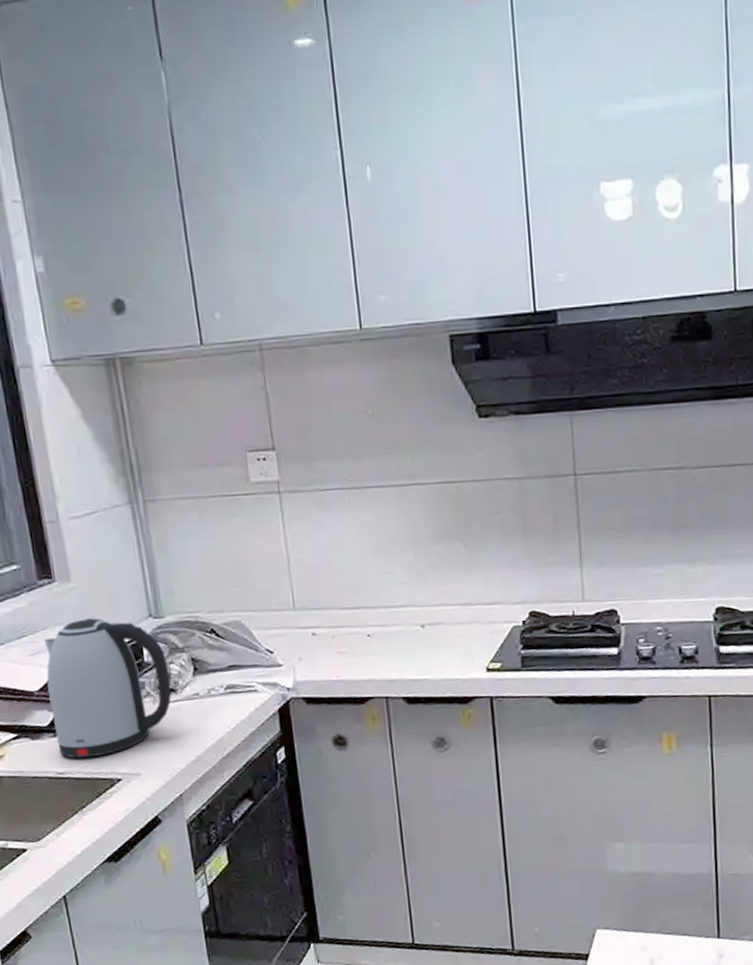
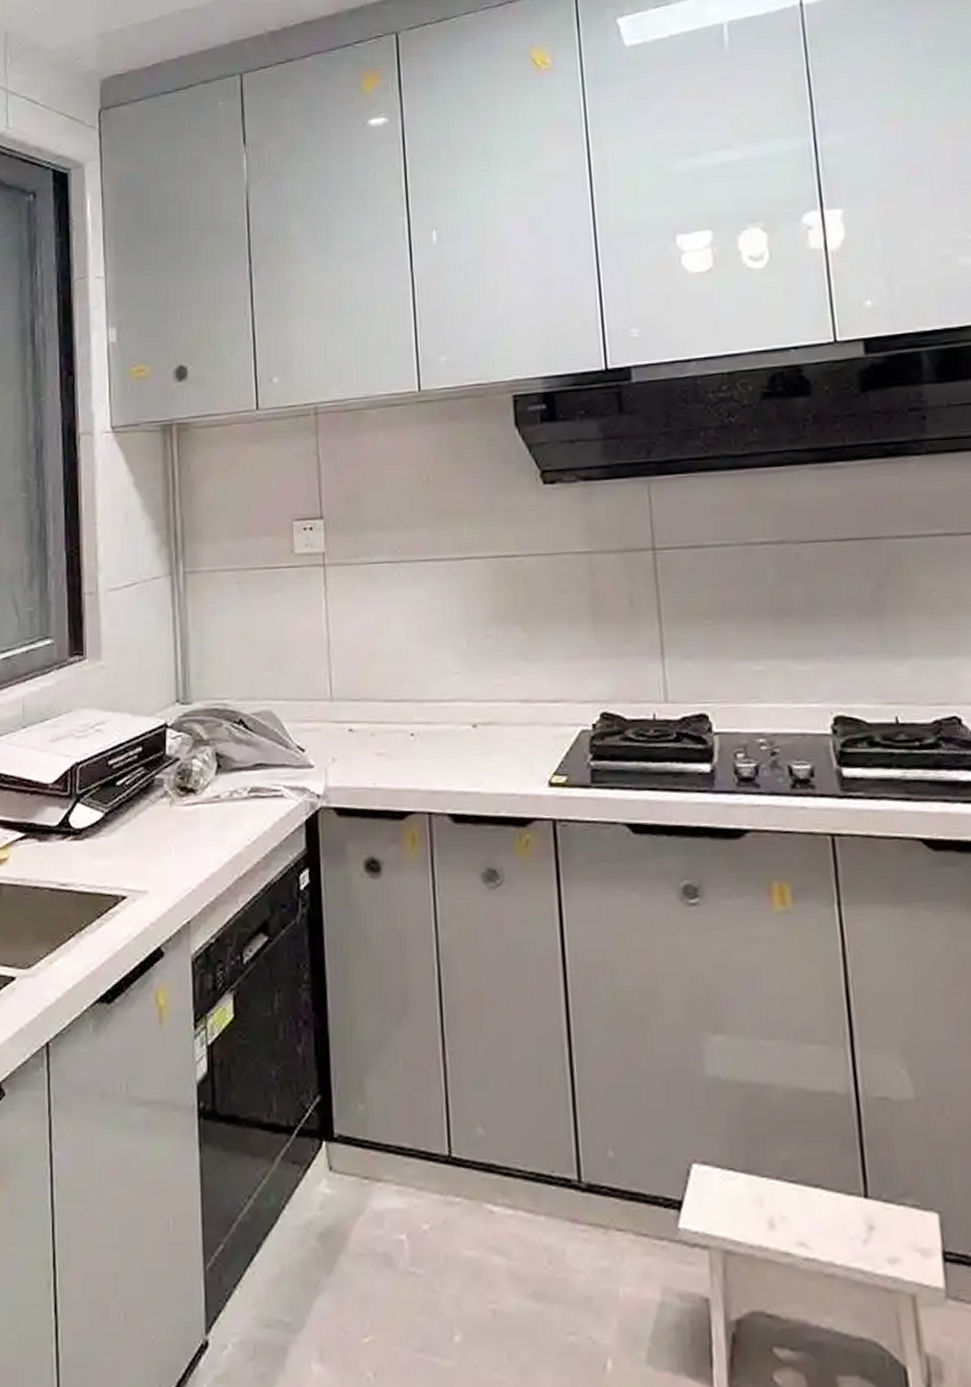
kettle: present [44,618,172,758] -> none [63,701,191,867]

